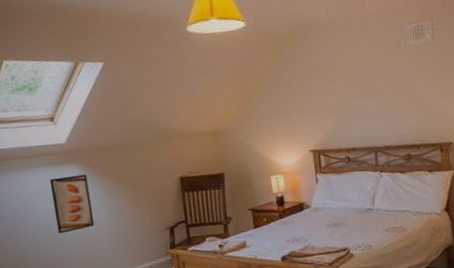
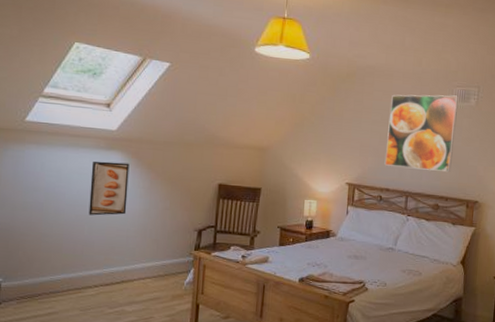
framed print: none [340,33,418,124] -> present [384,94,458,172]

